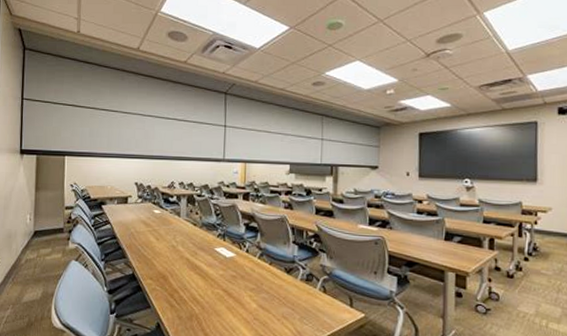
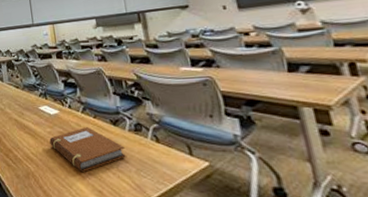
notebook: none [220,273,293,317] -> present [49,127,126,172]

